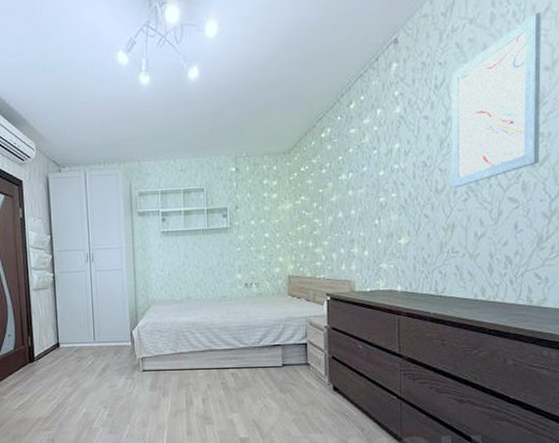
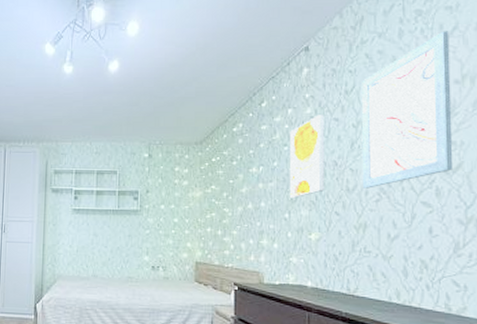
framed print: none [378,113,415,204] -> present [289,115,325,199]

